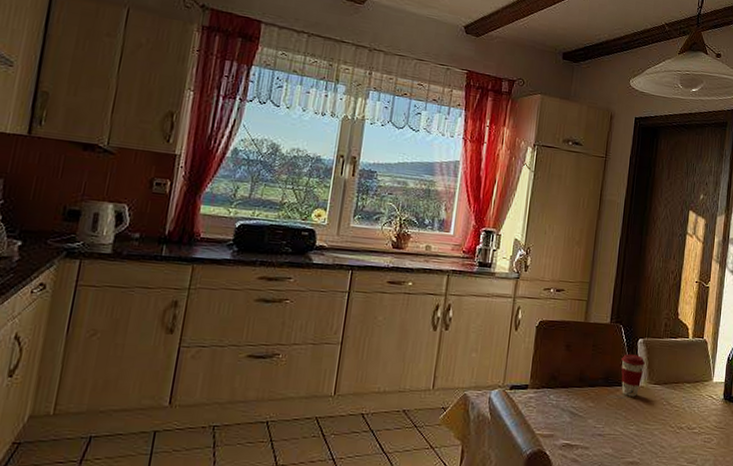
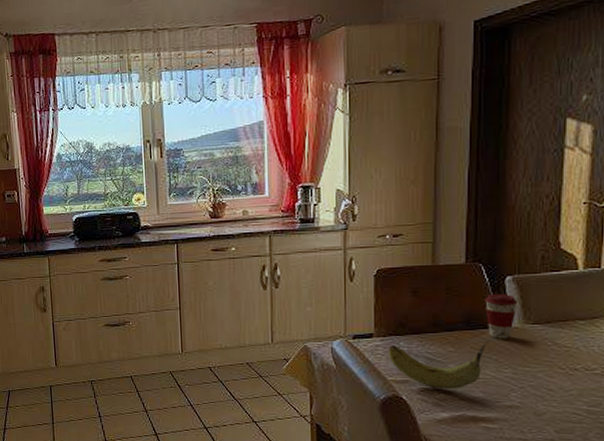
fruit: none [539,398,619,445] -> present [388,343,486,390]

